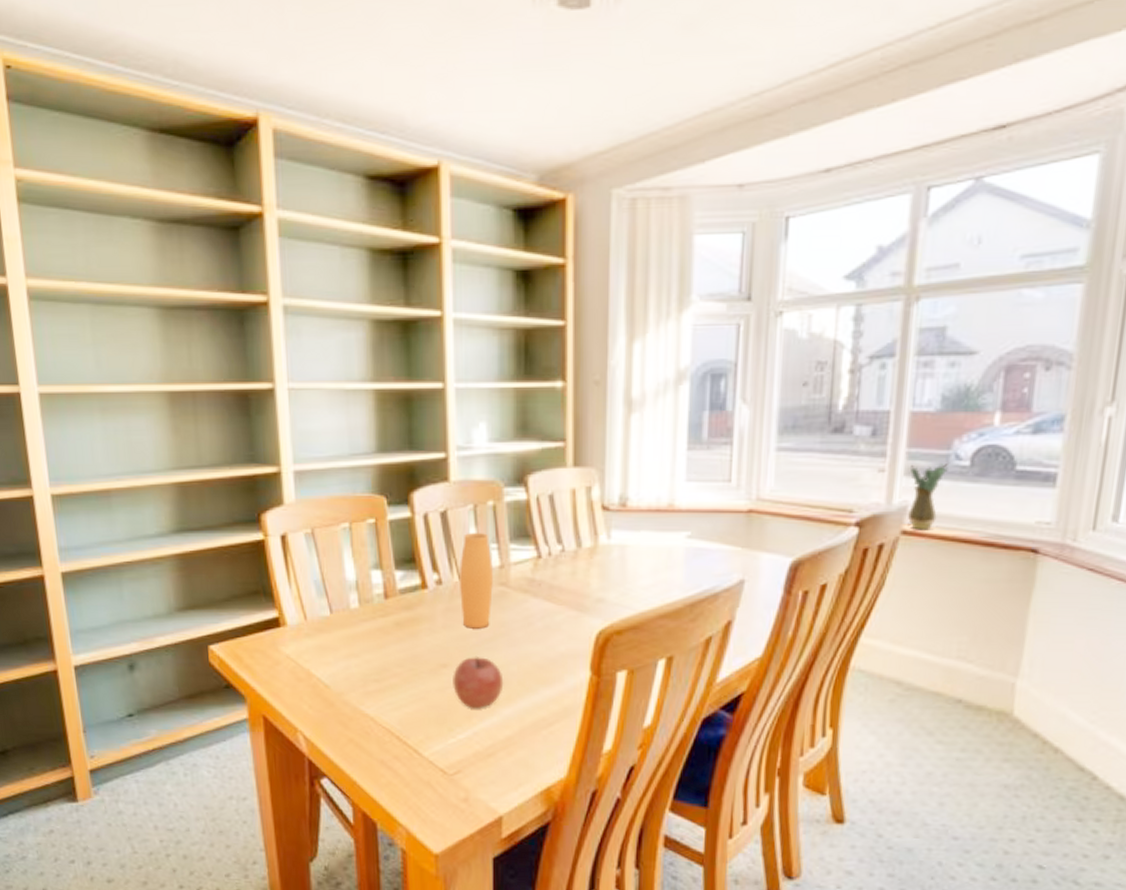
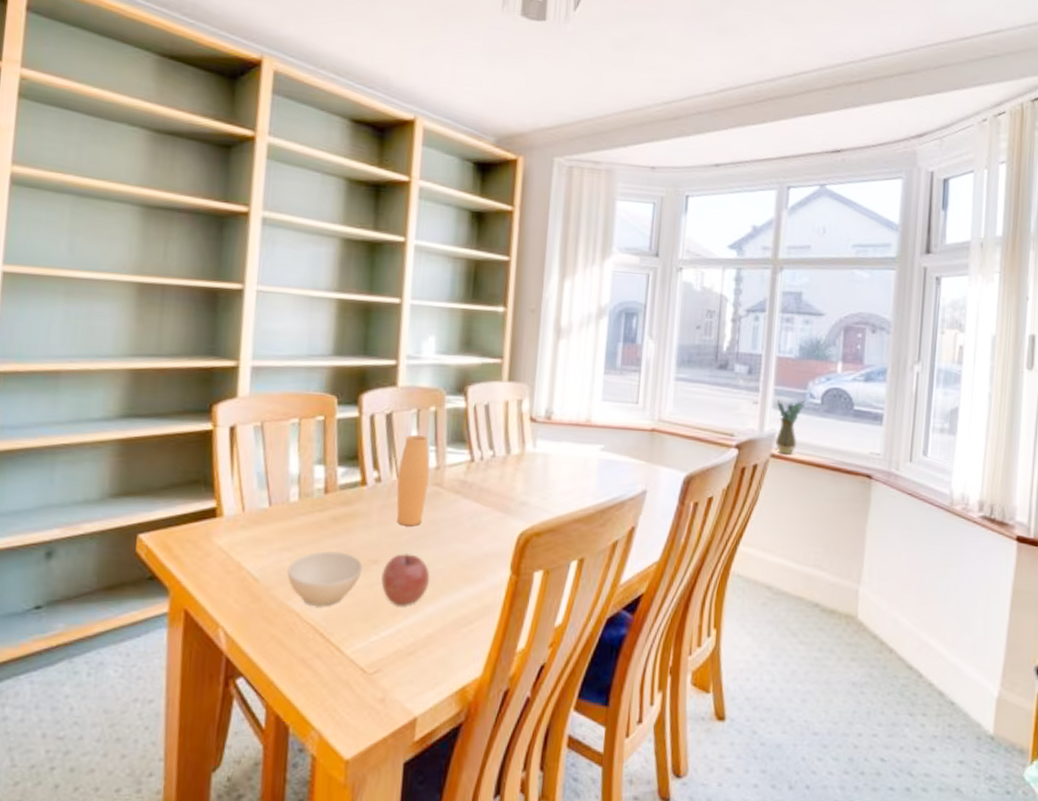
bowl: none [356,655,432,711] -> present [287,550,363,607]

